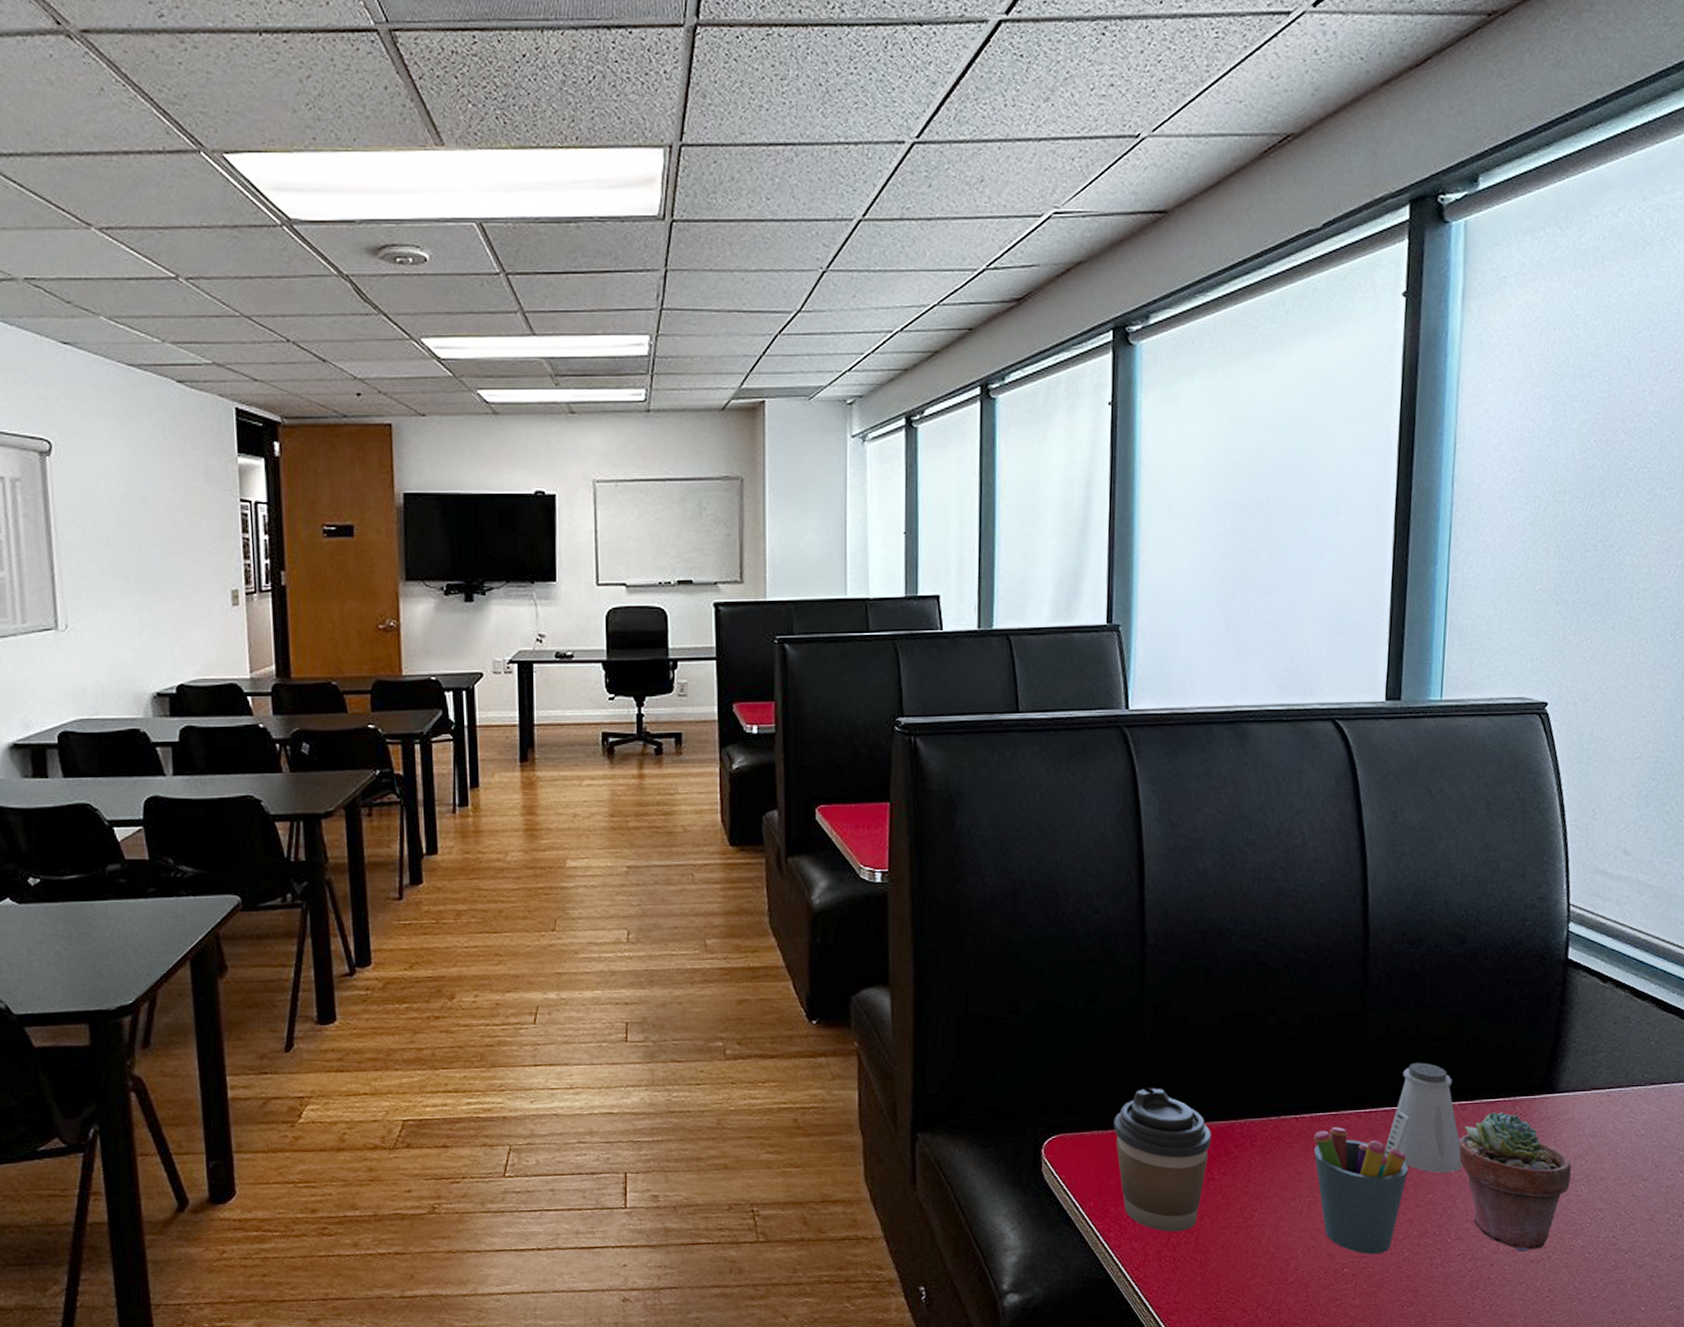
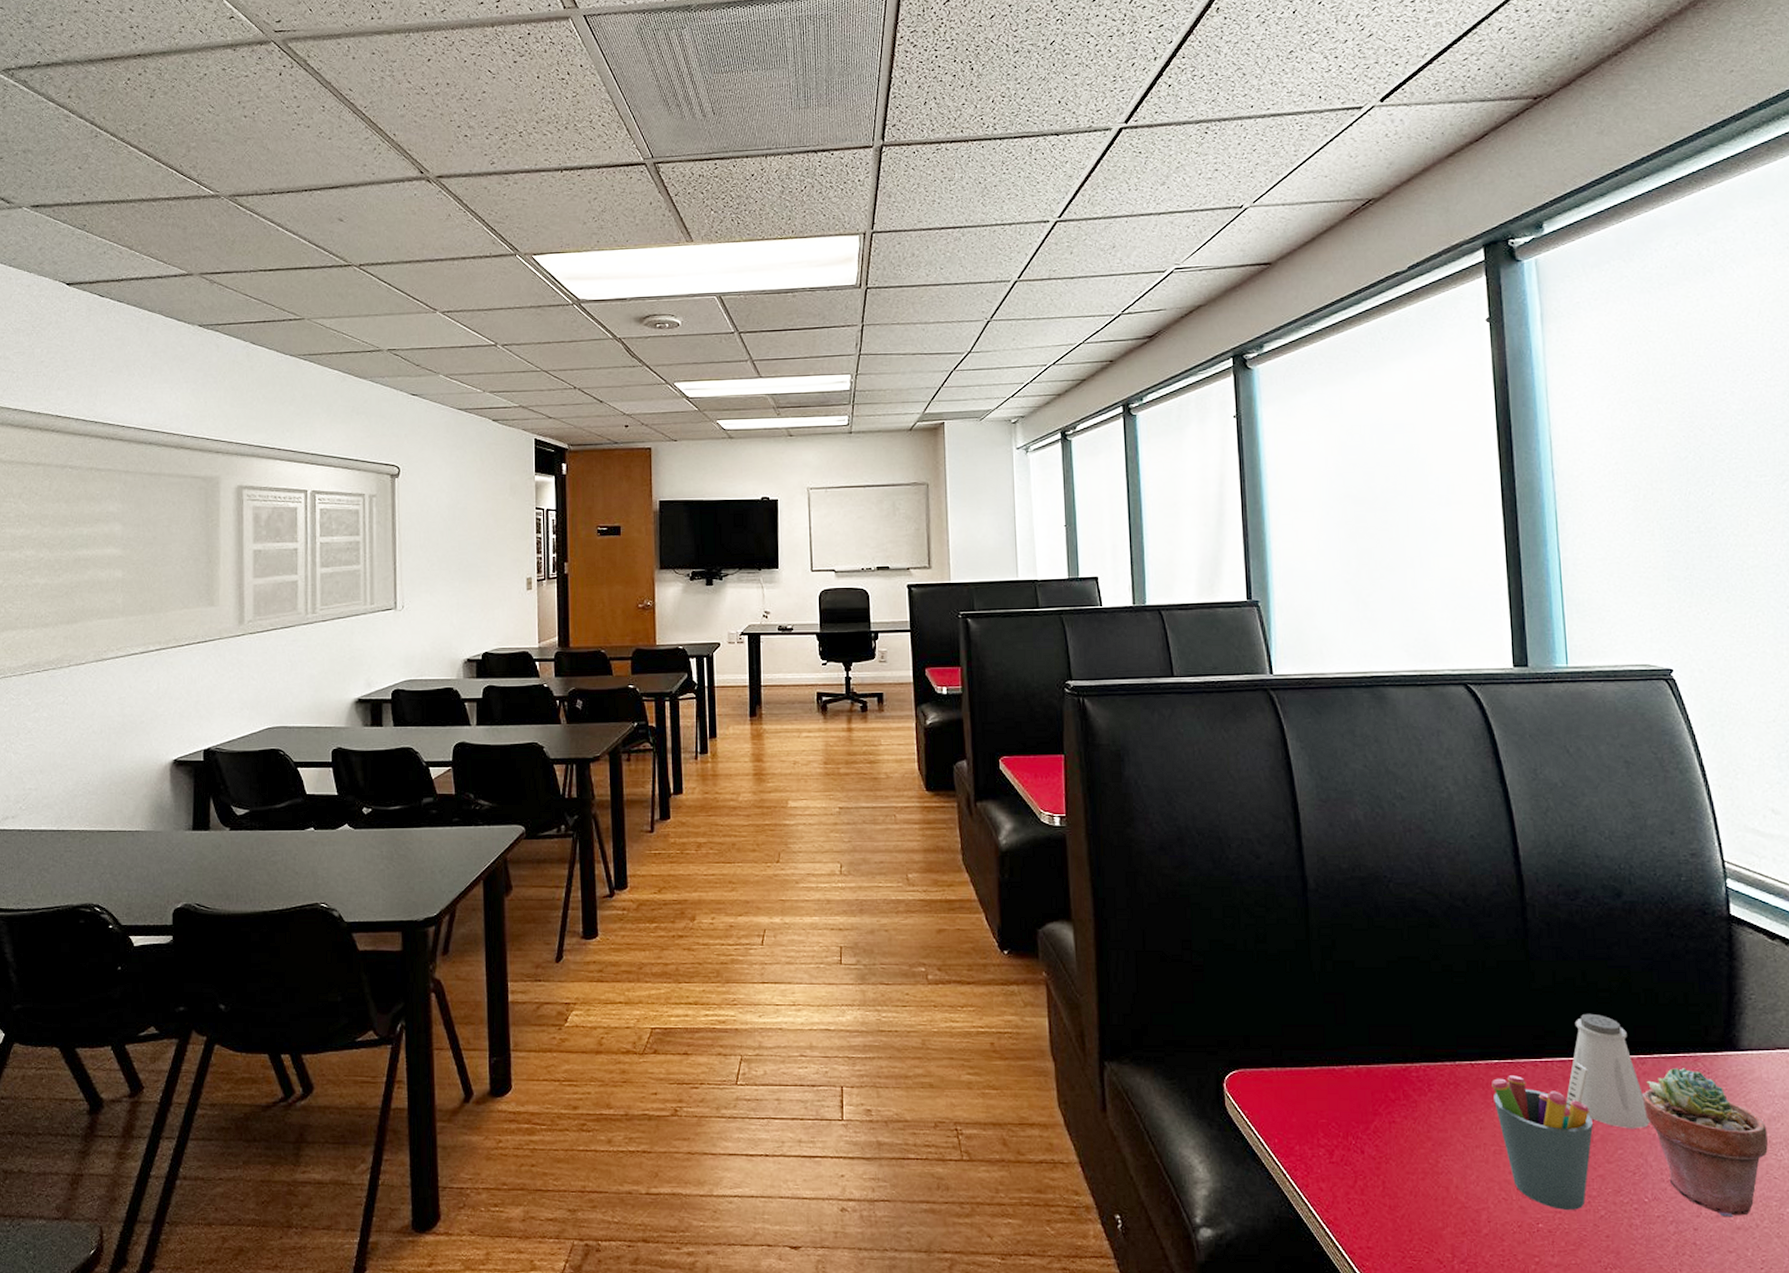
coffee cup: present [1113,1088,1211,1232] -> none [1291,1028,1389,1175]

